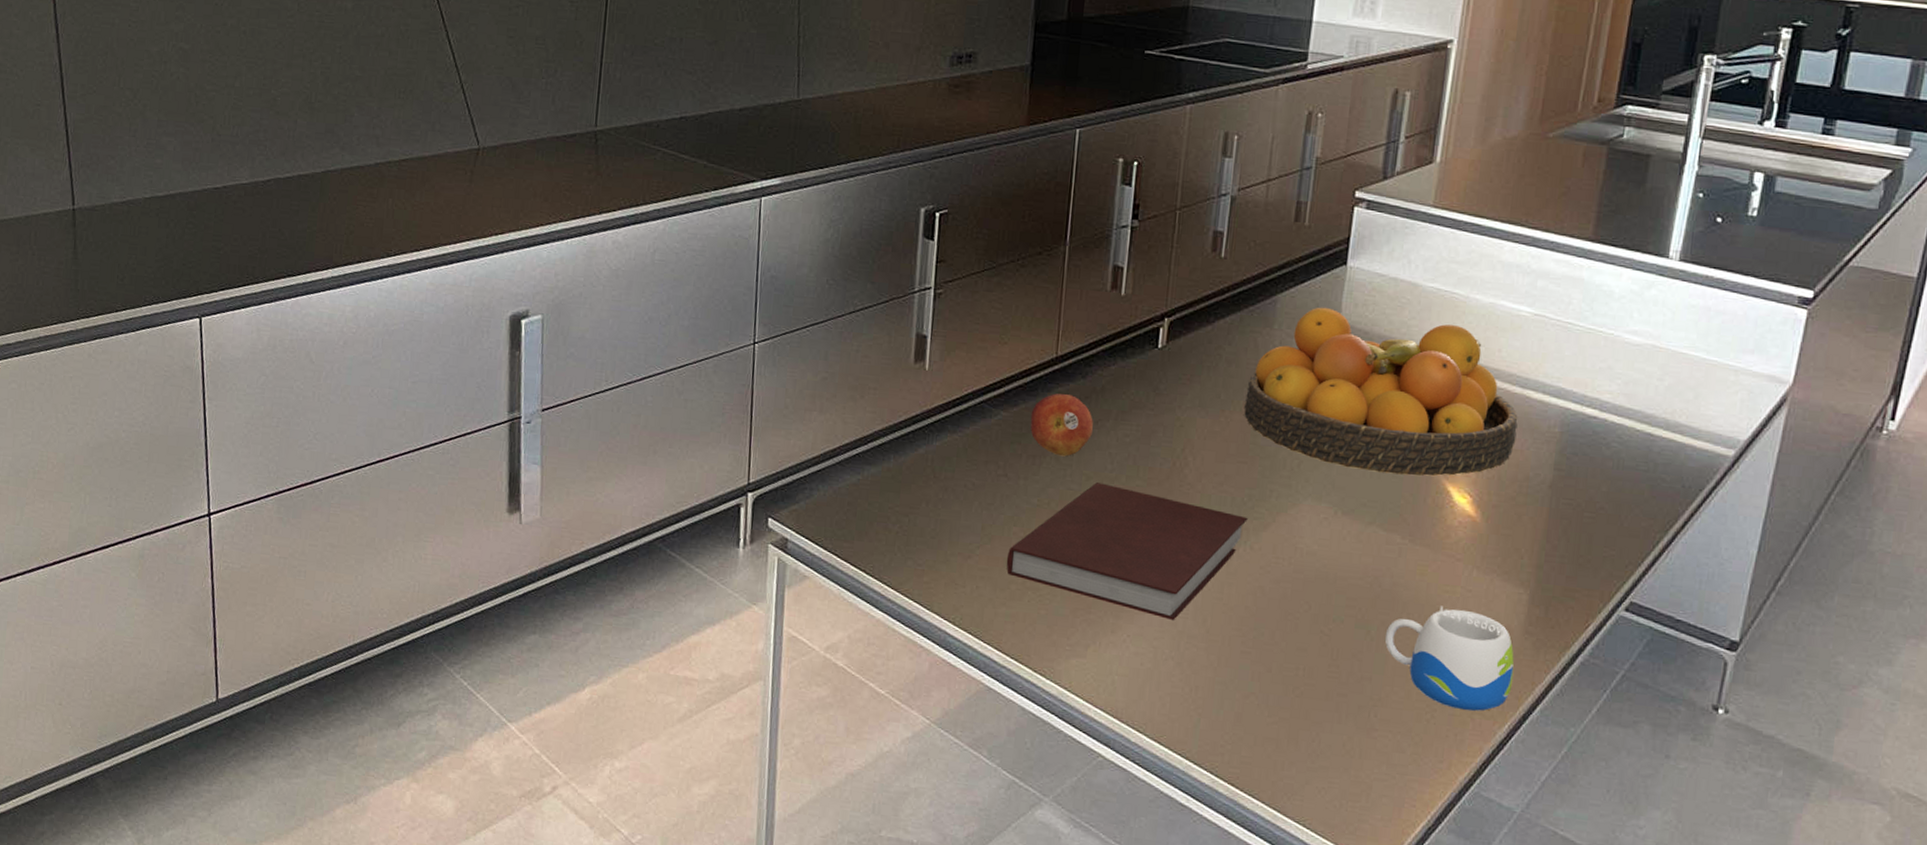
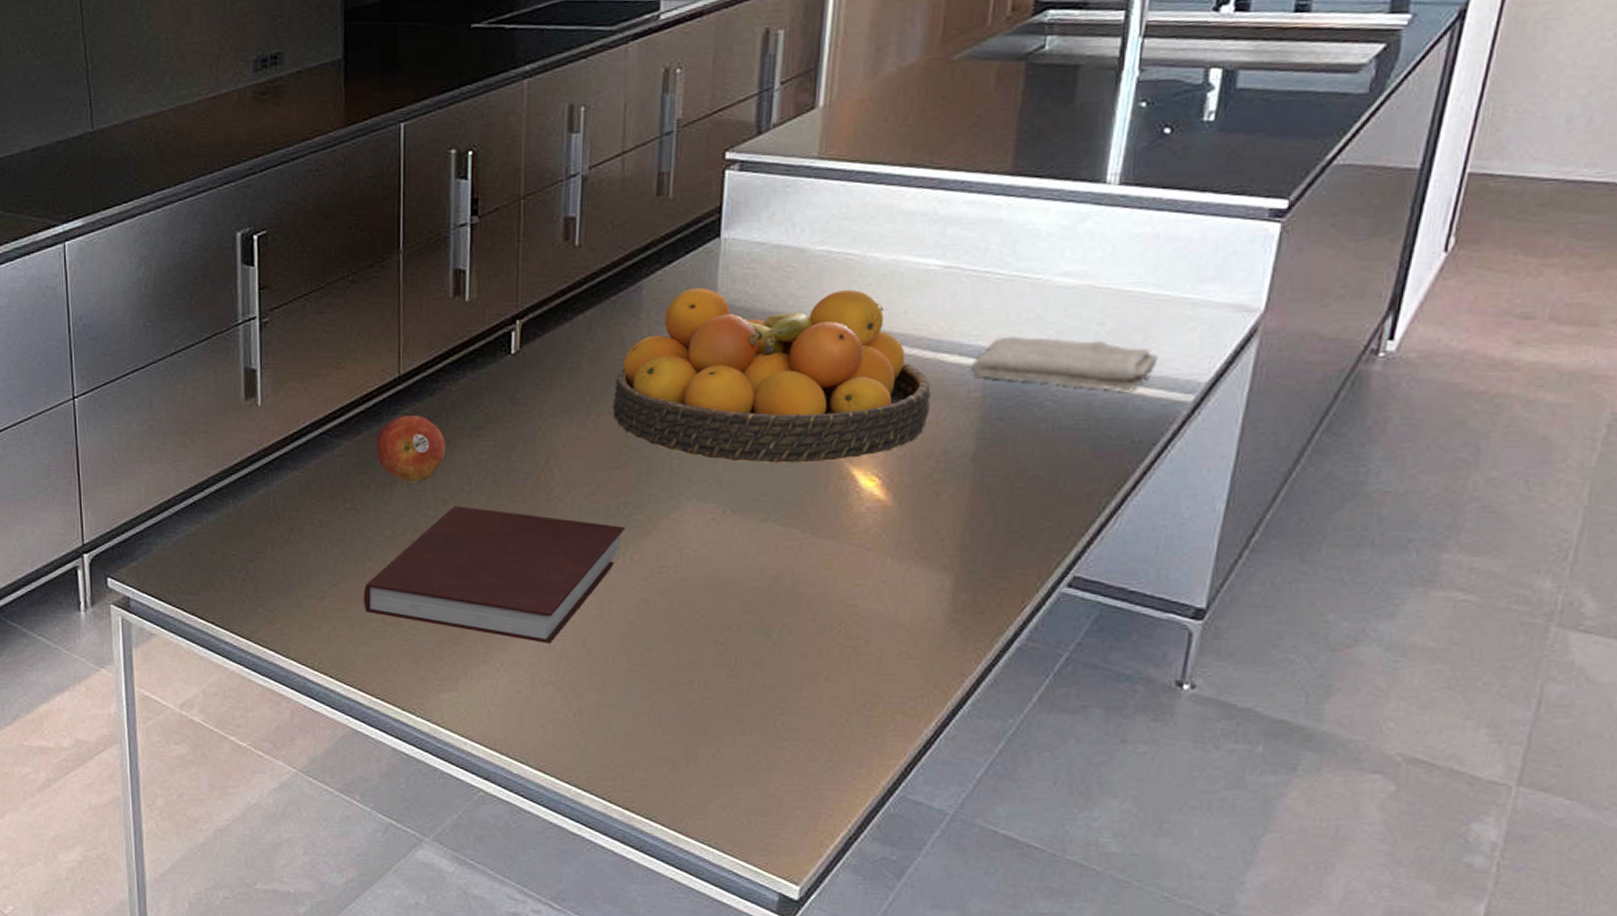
mug: present [1384,606,1514,711] -> none [788,601,940,710]
washcloth: none [1551,381,1706,442] -> present [970,336,1158,392]

